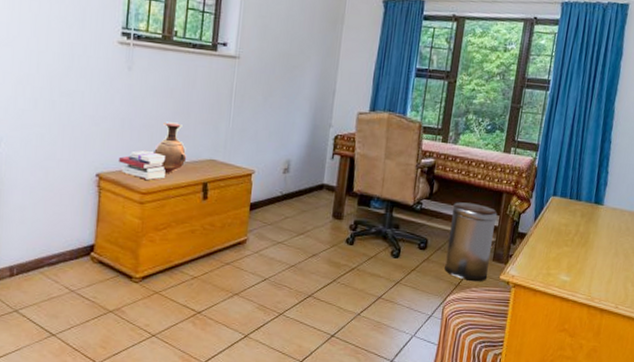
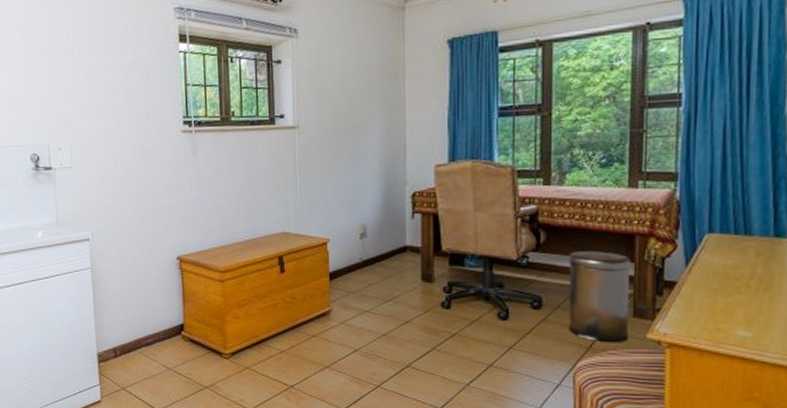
books: present [119,151,165,181] -> none [196,231,241,259]
vase: present [154,123,187,173] -> none [227,201,259,250]

